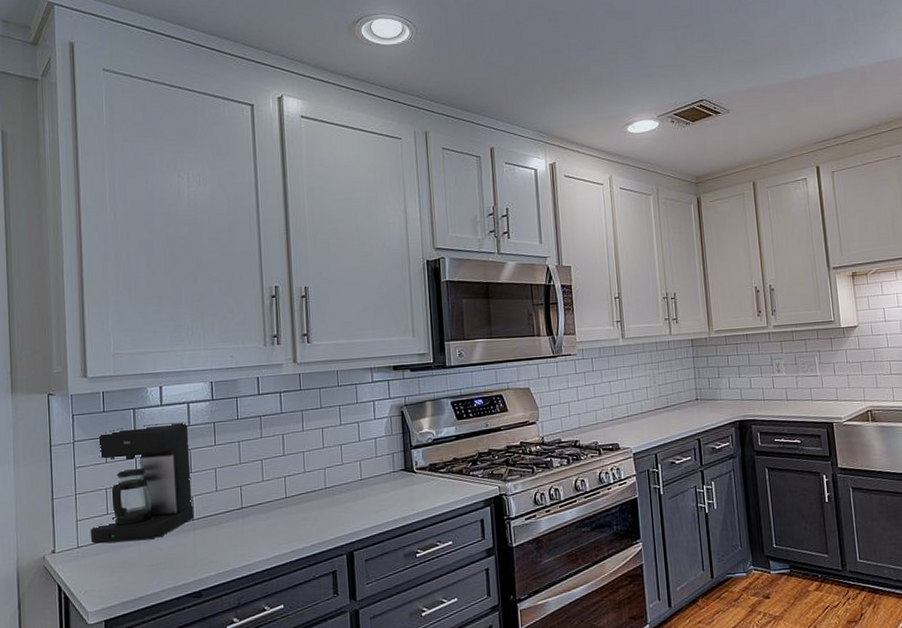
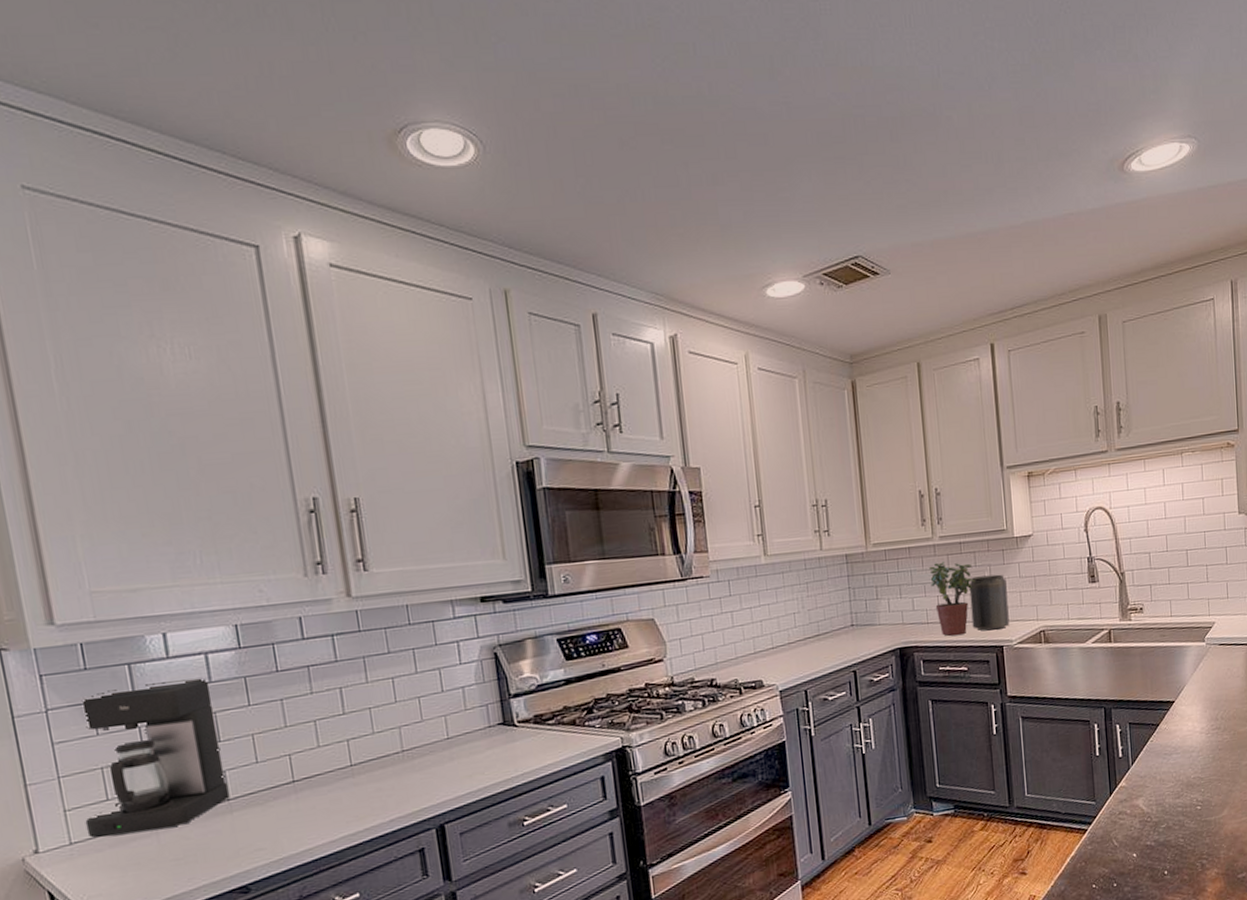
potted plant: none [765,347,806,412] -> present [929,562,975,636]
soda can: none [800,359,839,409] -> present [969,574,1010,631]

